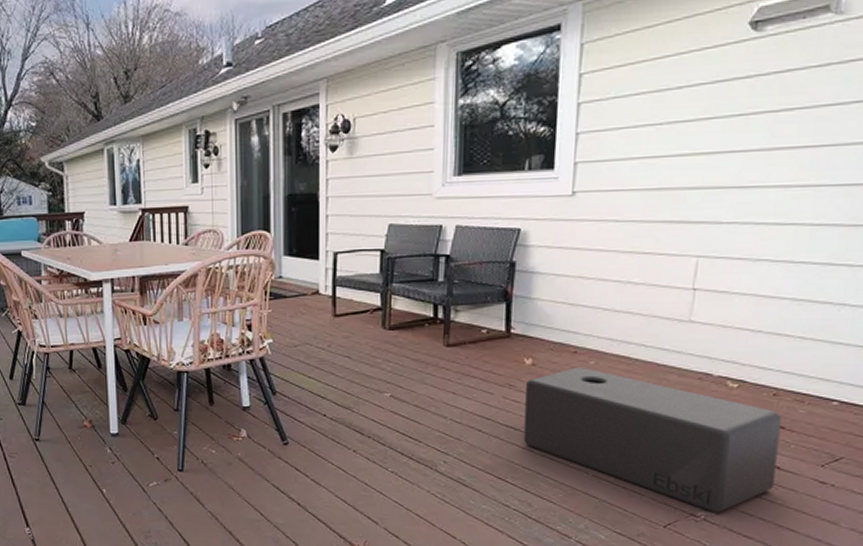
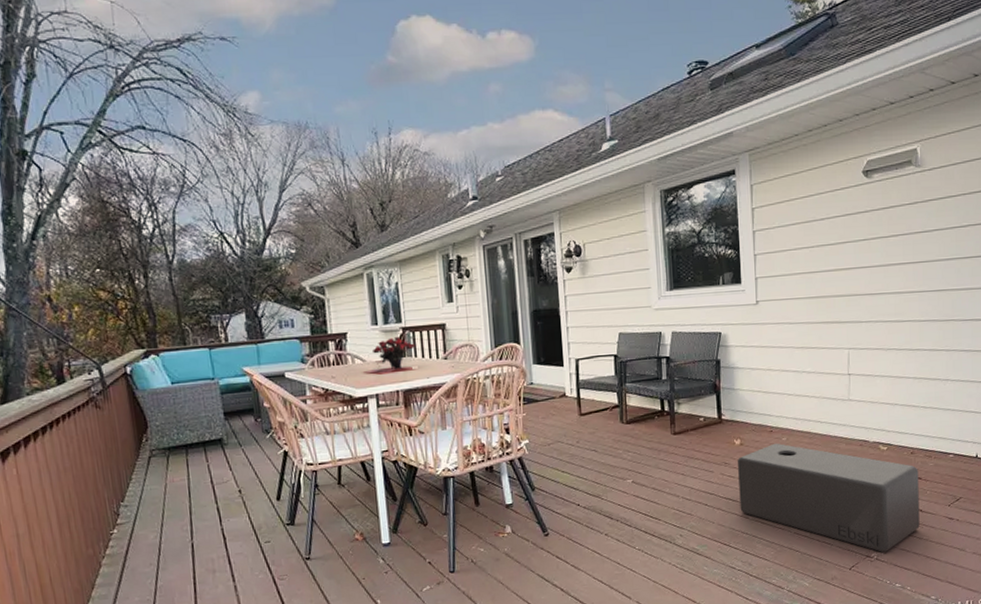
flower arrangement: none [99,219,155,258] -> present [364,337,416,374]

